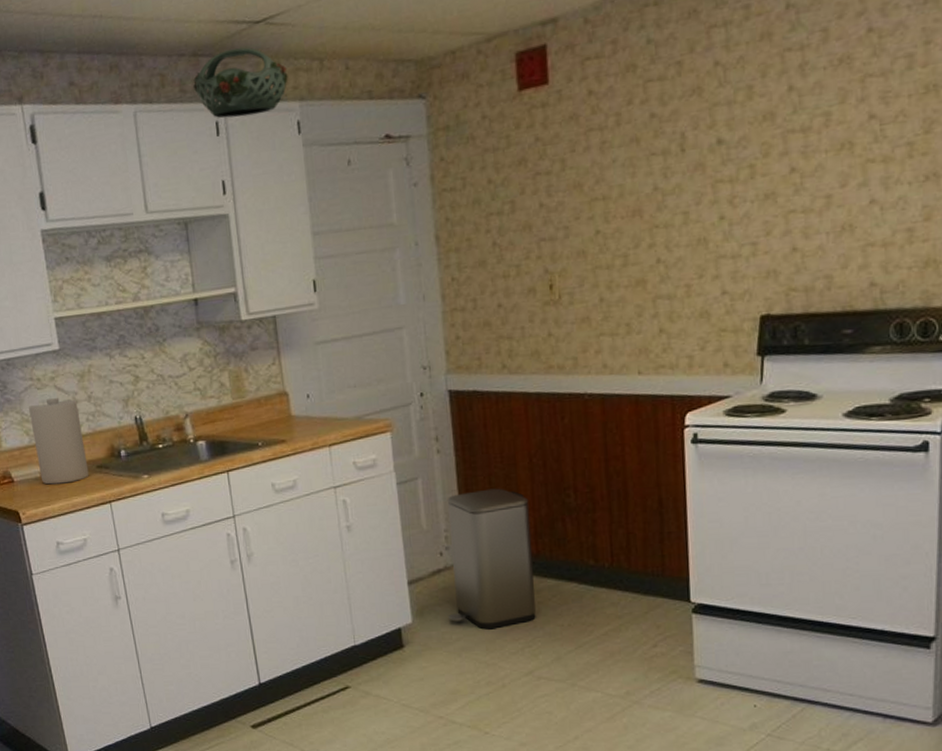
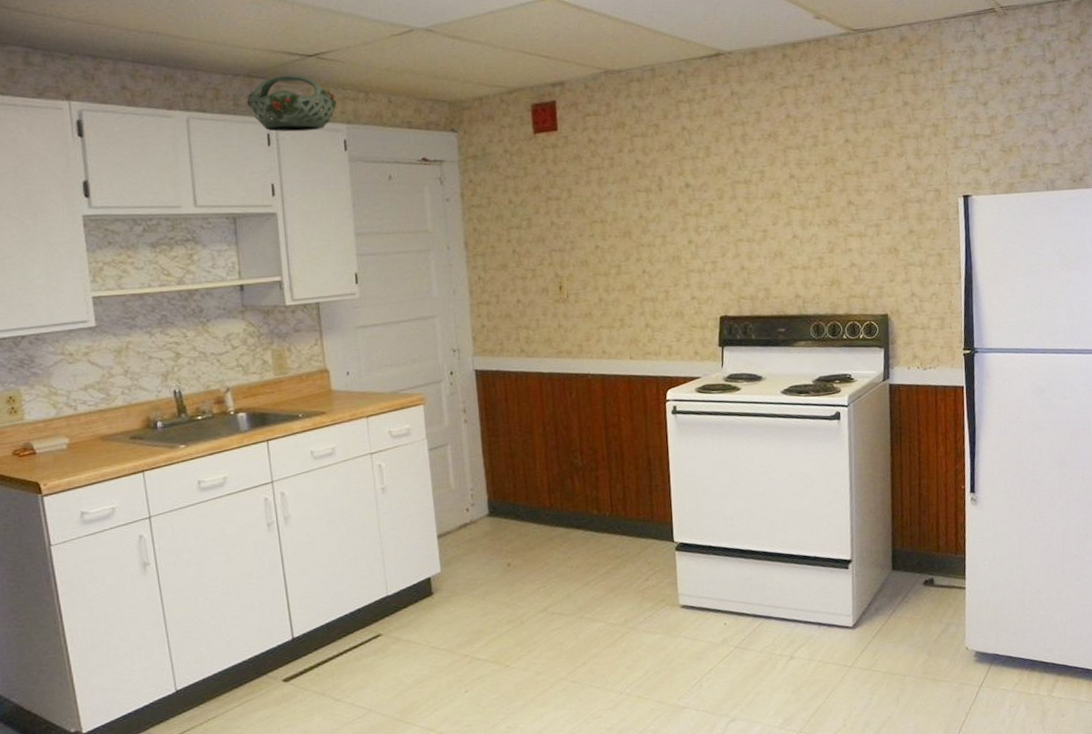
paper towel holder: present [29,398,89,485] -> none [58,372,121,456]
pedal bin: present [447,488,536,630] -> none [473,452,550,575]

